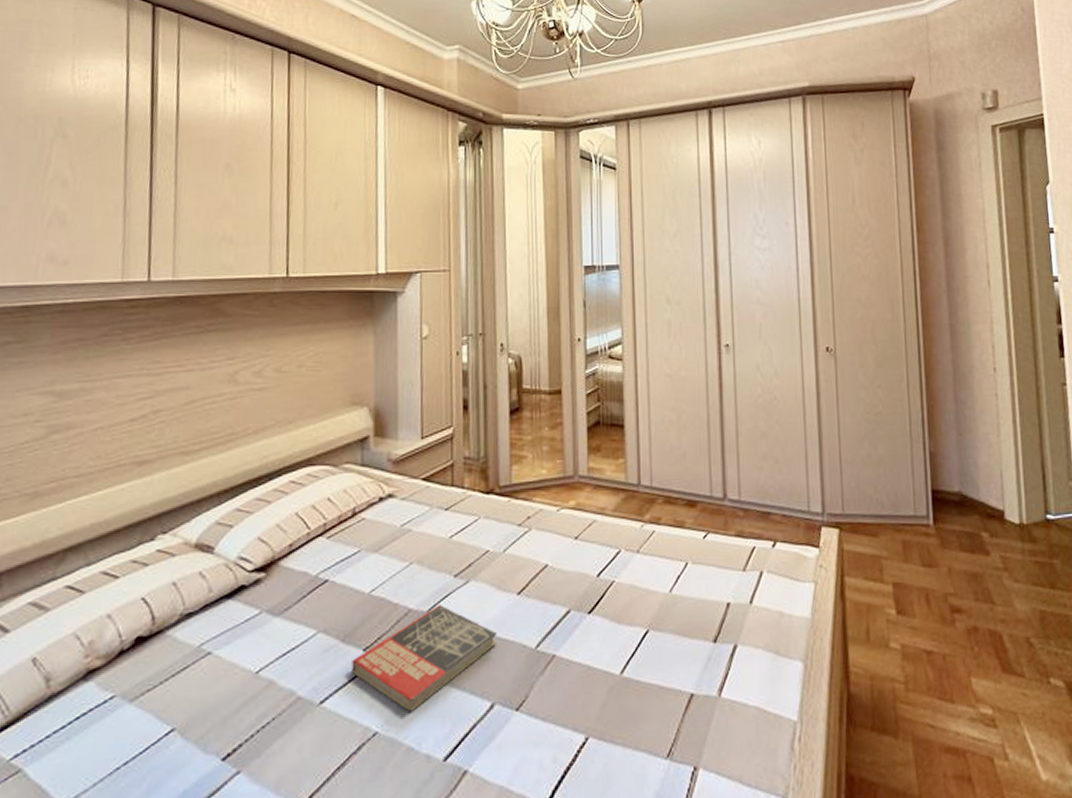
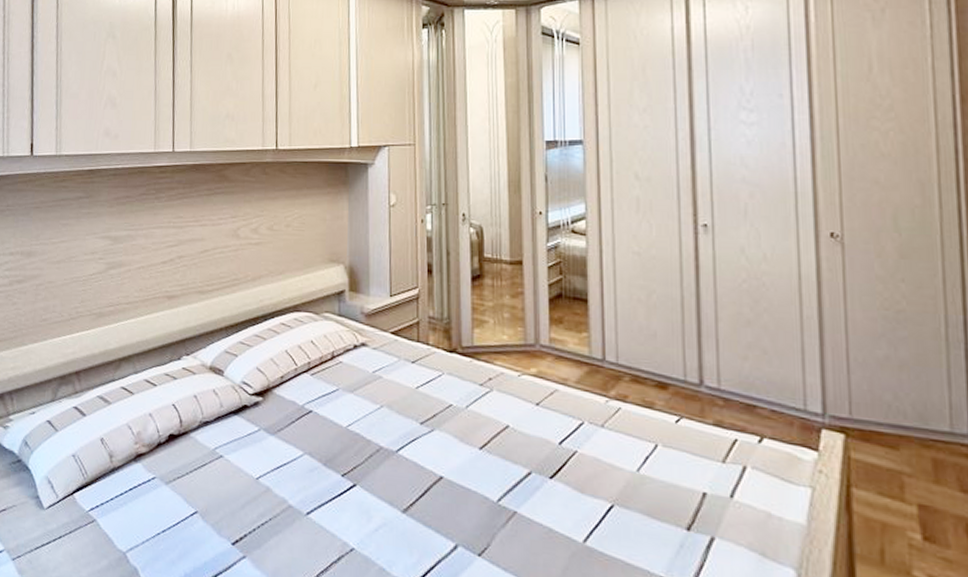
book: present [351,605,498,712] -> none [332,447,461,537]

